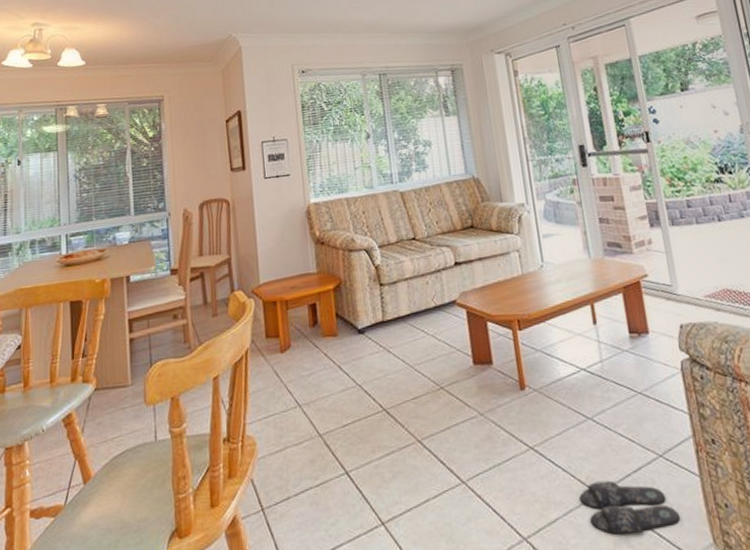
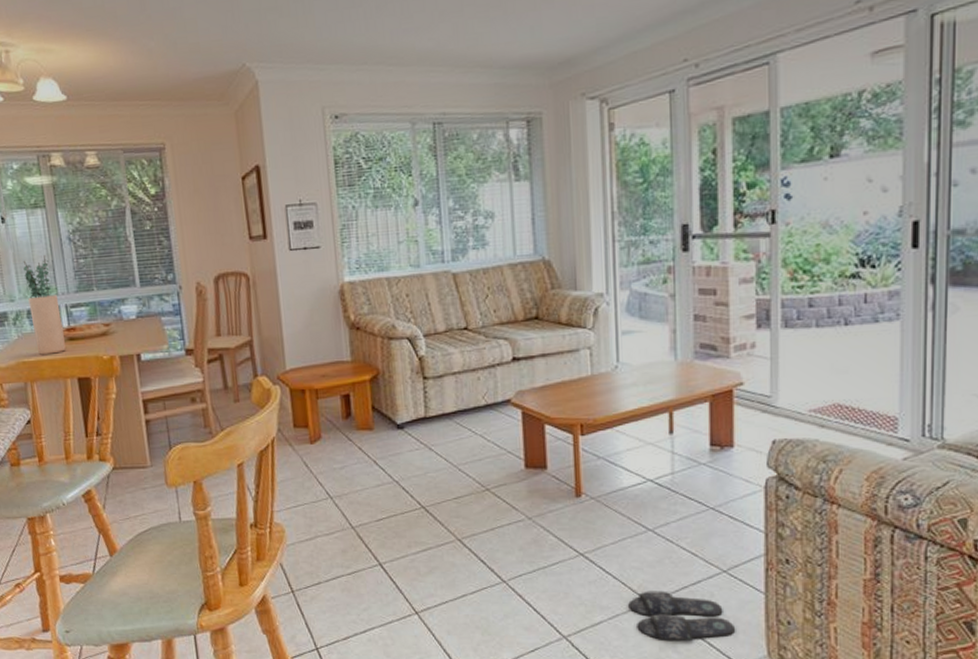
vase: none [32,191,63,281] -> present [23,255,67,355]

